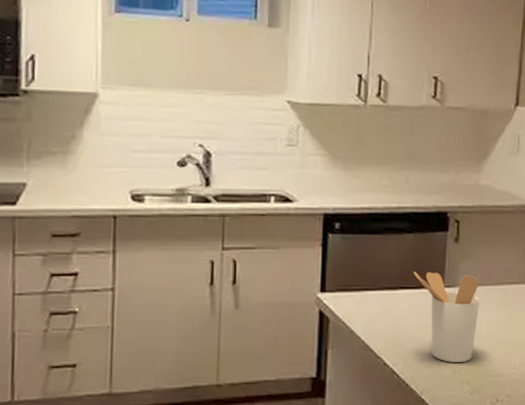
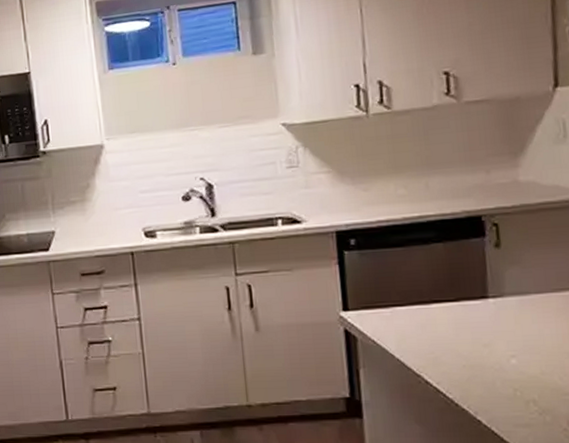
utensil holder: present [413,271,480,362] -> none [448,282,538,380]

